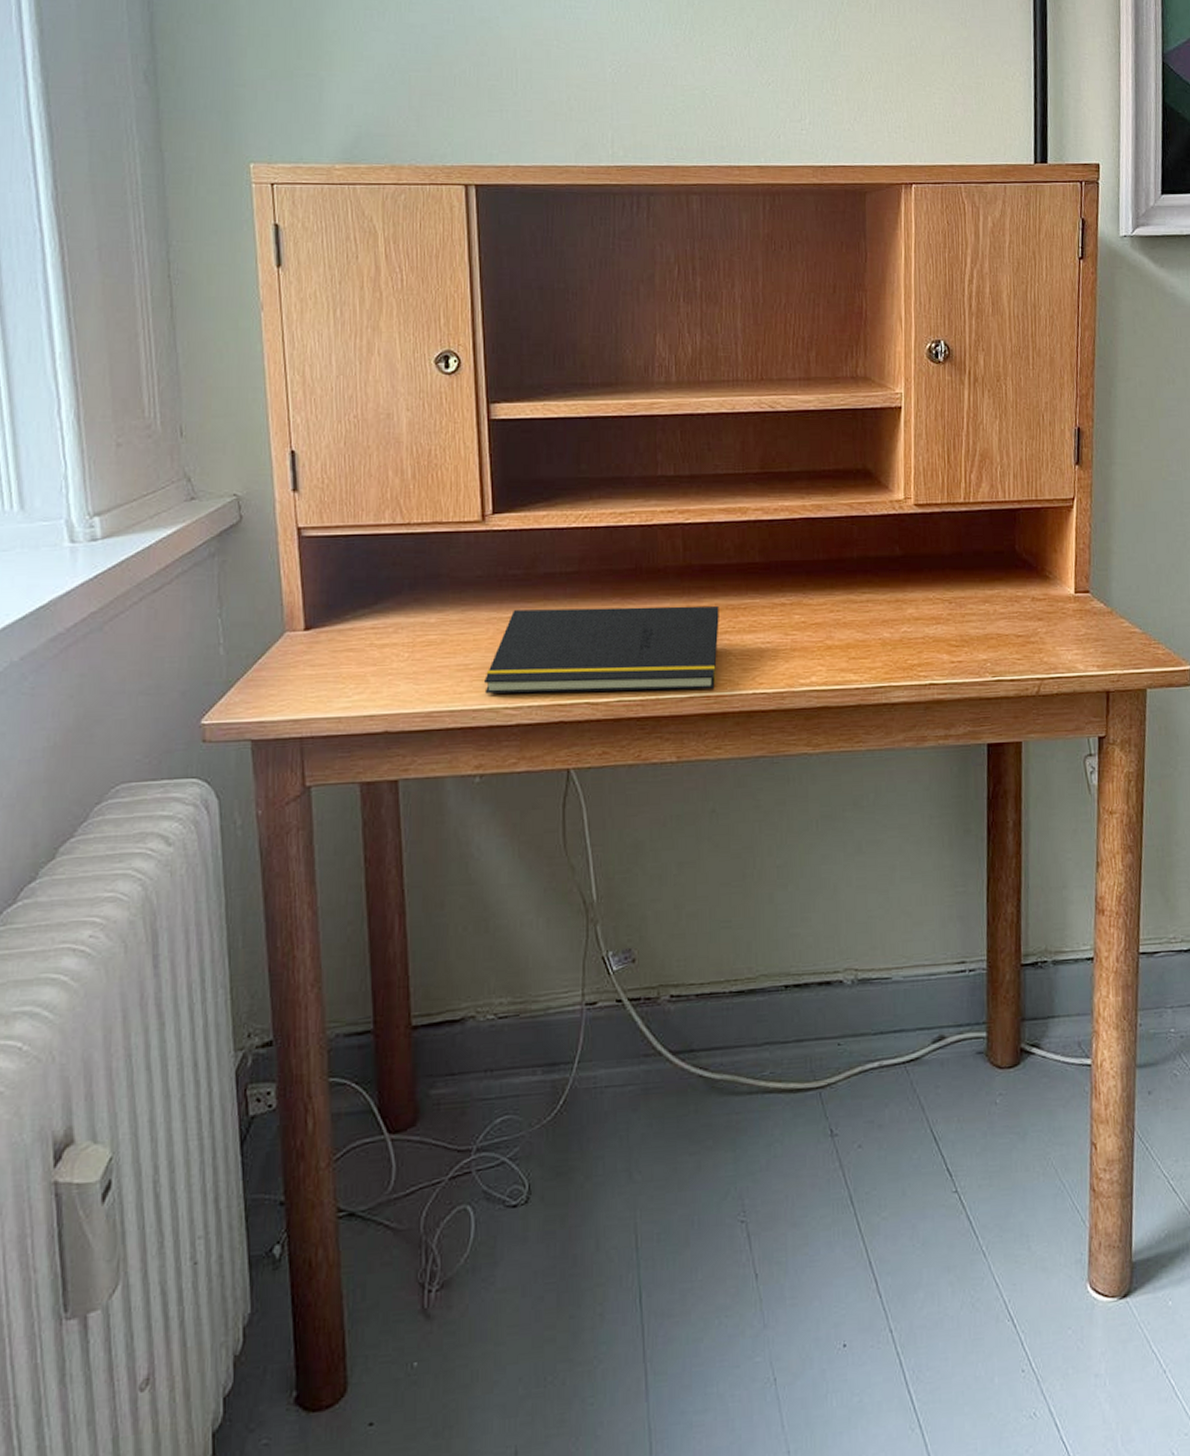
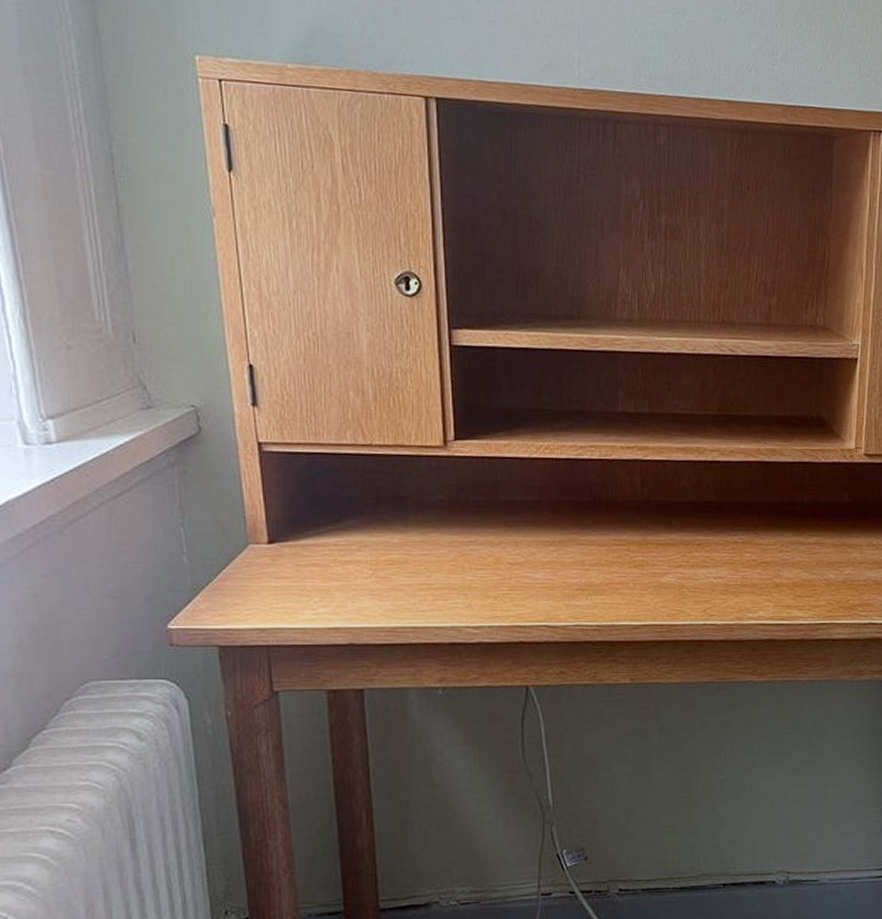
notepad: present [484,605,719,694] -> none [447,535,674,618]

